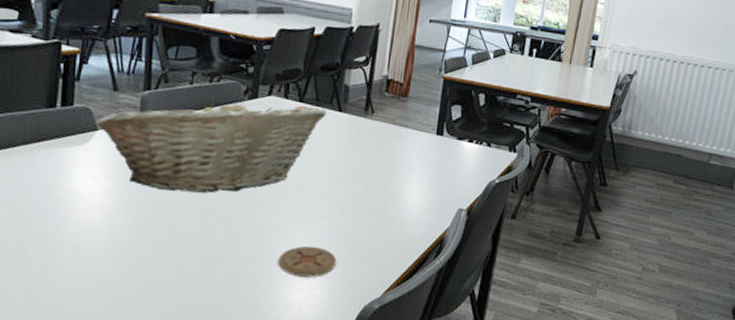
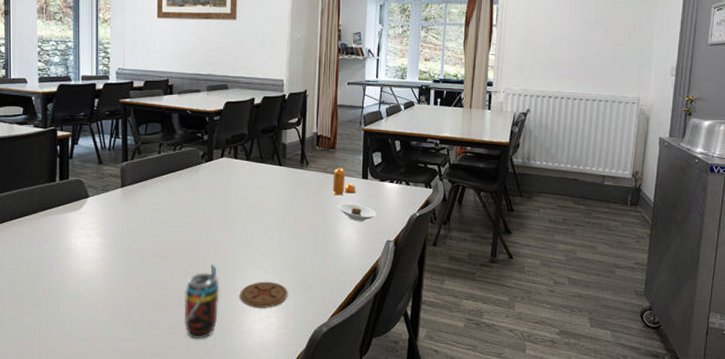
fruit basket: present [95,96,327,193] -> none [86,162,269,243]
beverage can: none [208,221,254,309] -> present [184,264,219,340]
pepper shaker: none [400,119,428,152] -> present [333,168,356,196]
saucer: none [405,162,449,185] -> present [338,203,376,222]

